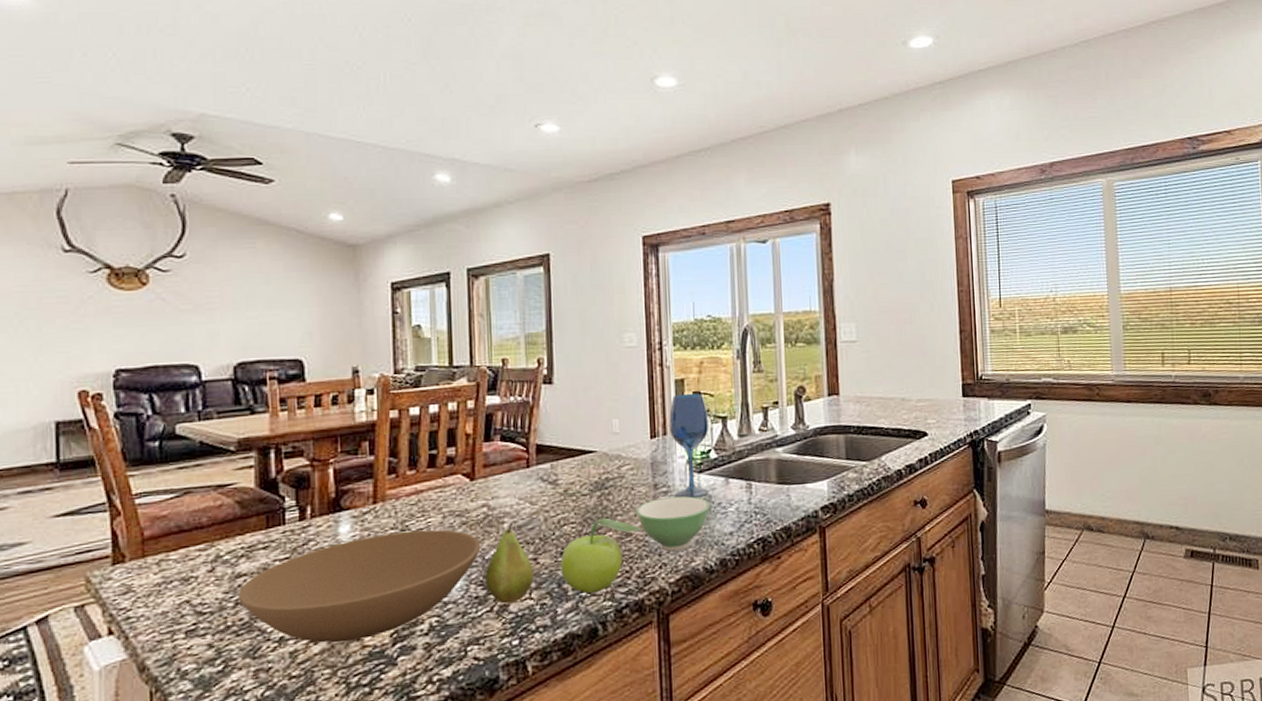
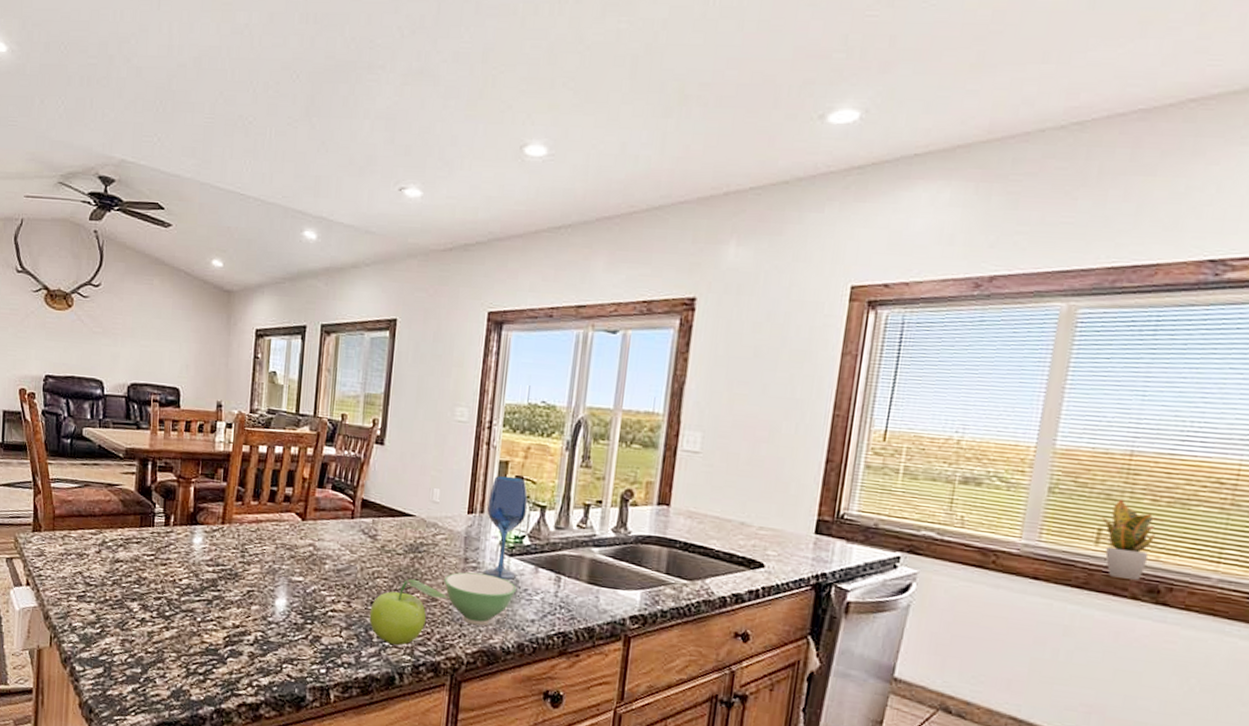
bowl: present [238,529,481,643] -> none [115,551,305,636]
fruit: present [485,522,534,604] -> none [304,565,346,637]
potted plant: none [1157,327,1202,390] -> present [1094,500,1165,580]

